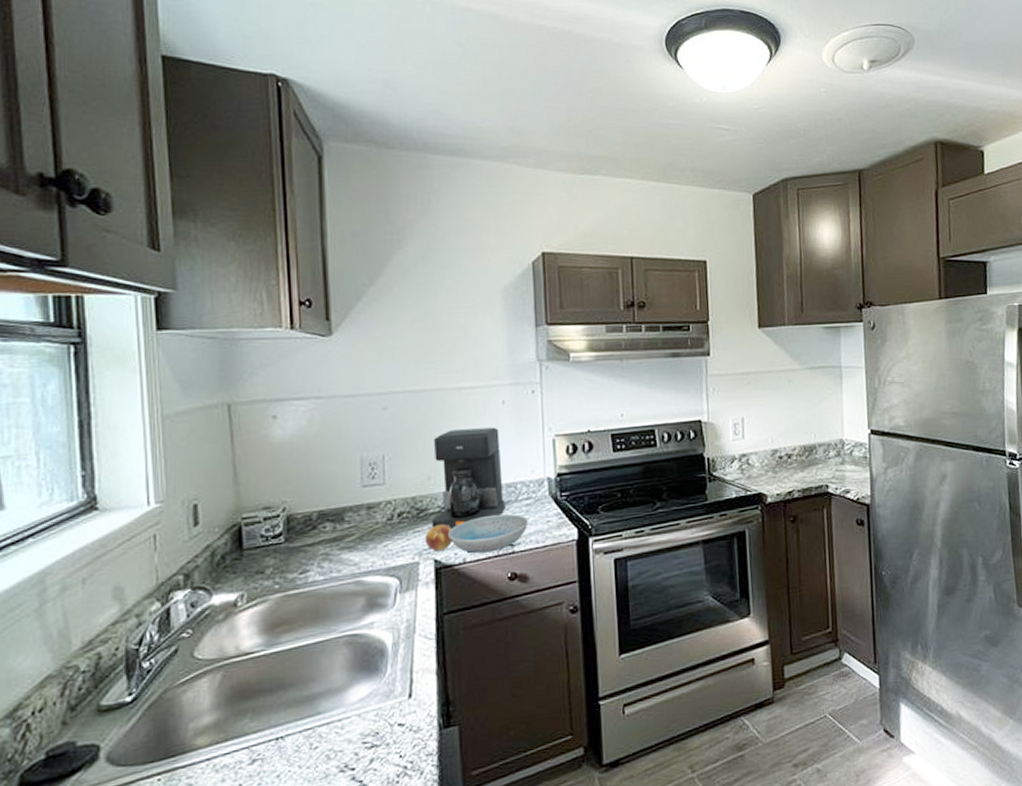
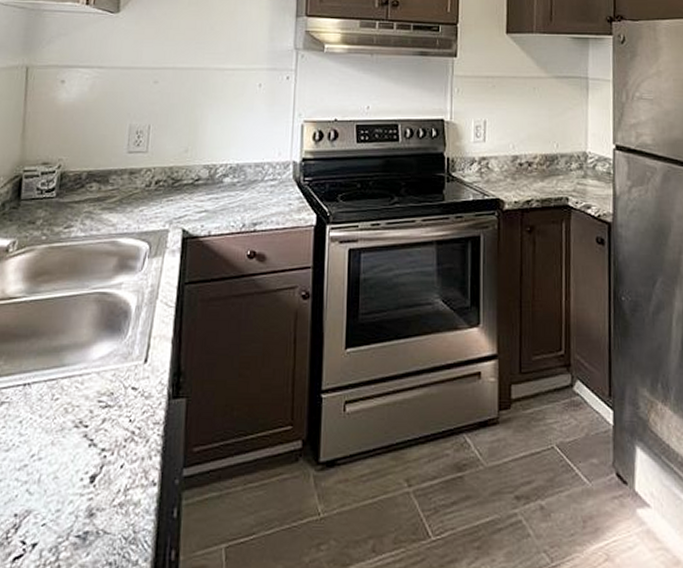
fruit: present [424,523,452,552] -> none [176,195,201,222]
coffee maker: present [431,427,506,530] -> none [184,108,253,202]
dish: present [448,513,528,554] -> none [198,191,271,228]

